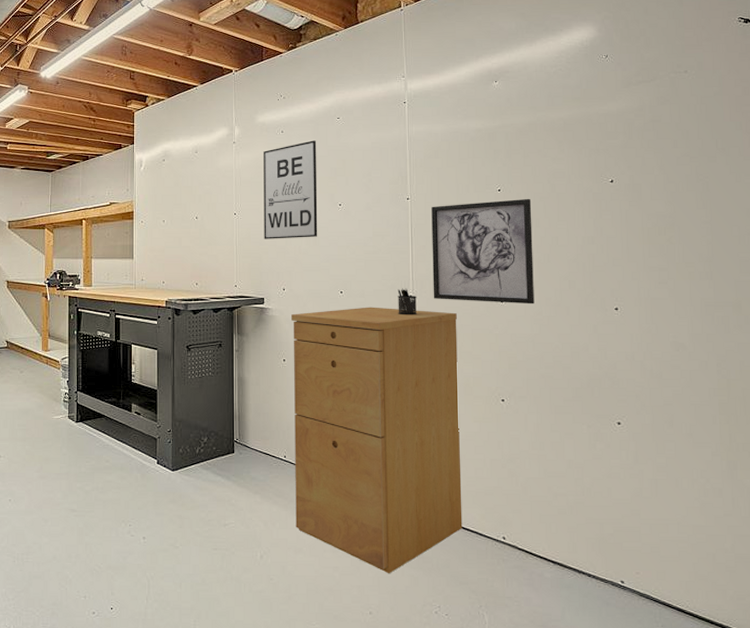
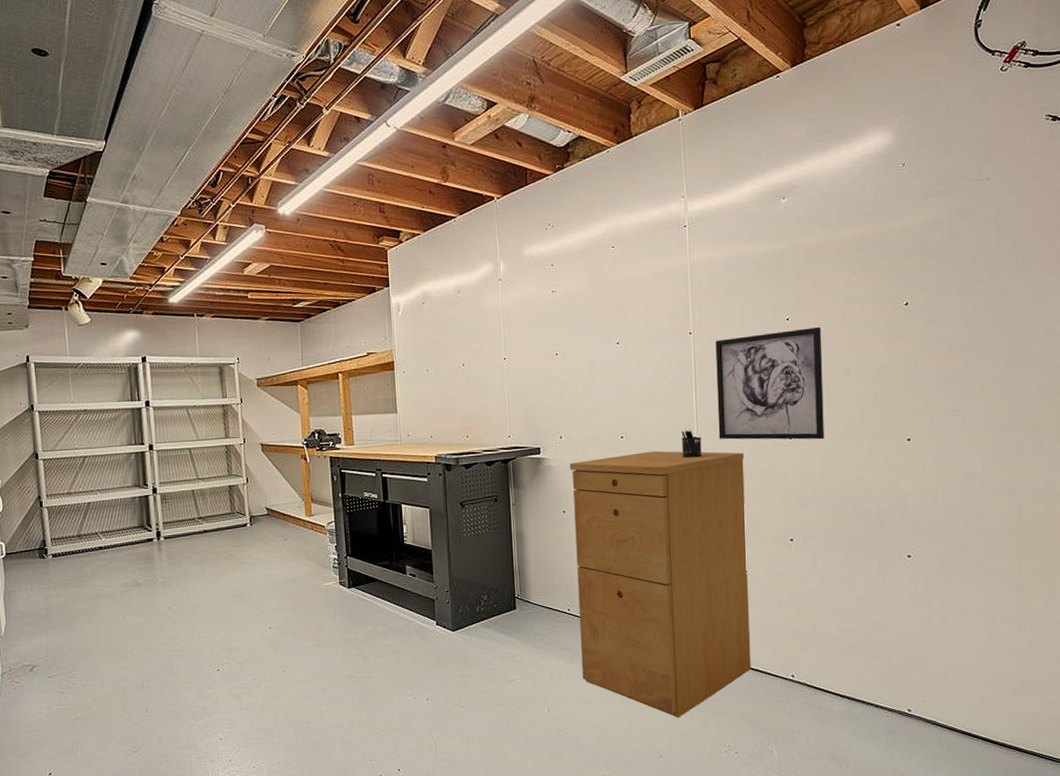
wall art: present [263,140,318,239] -> none [532,273,595,385]

